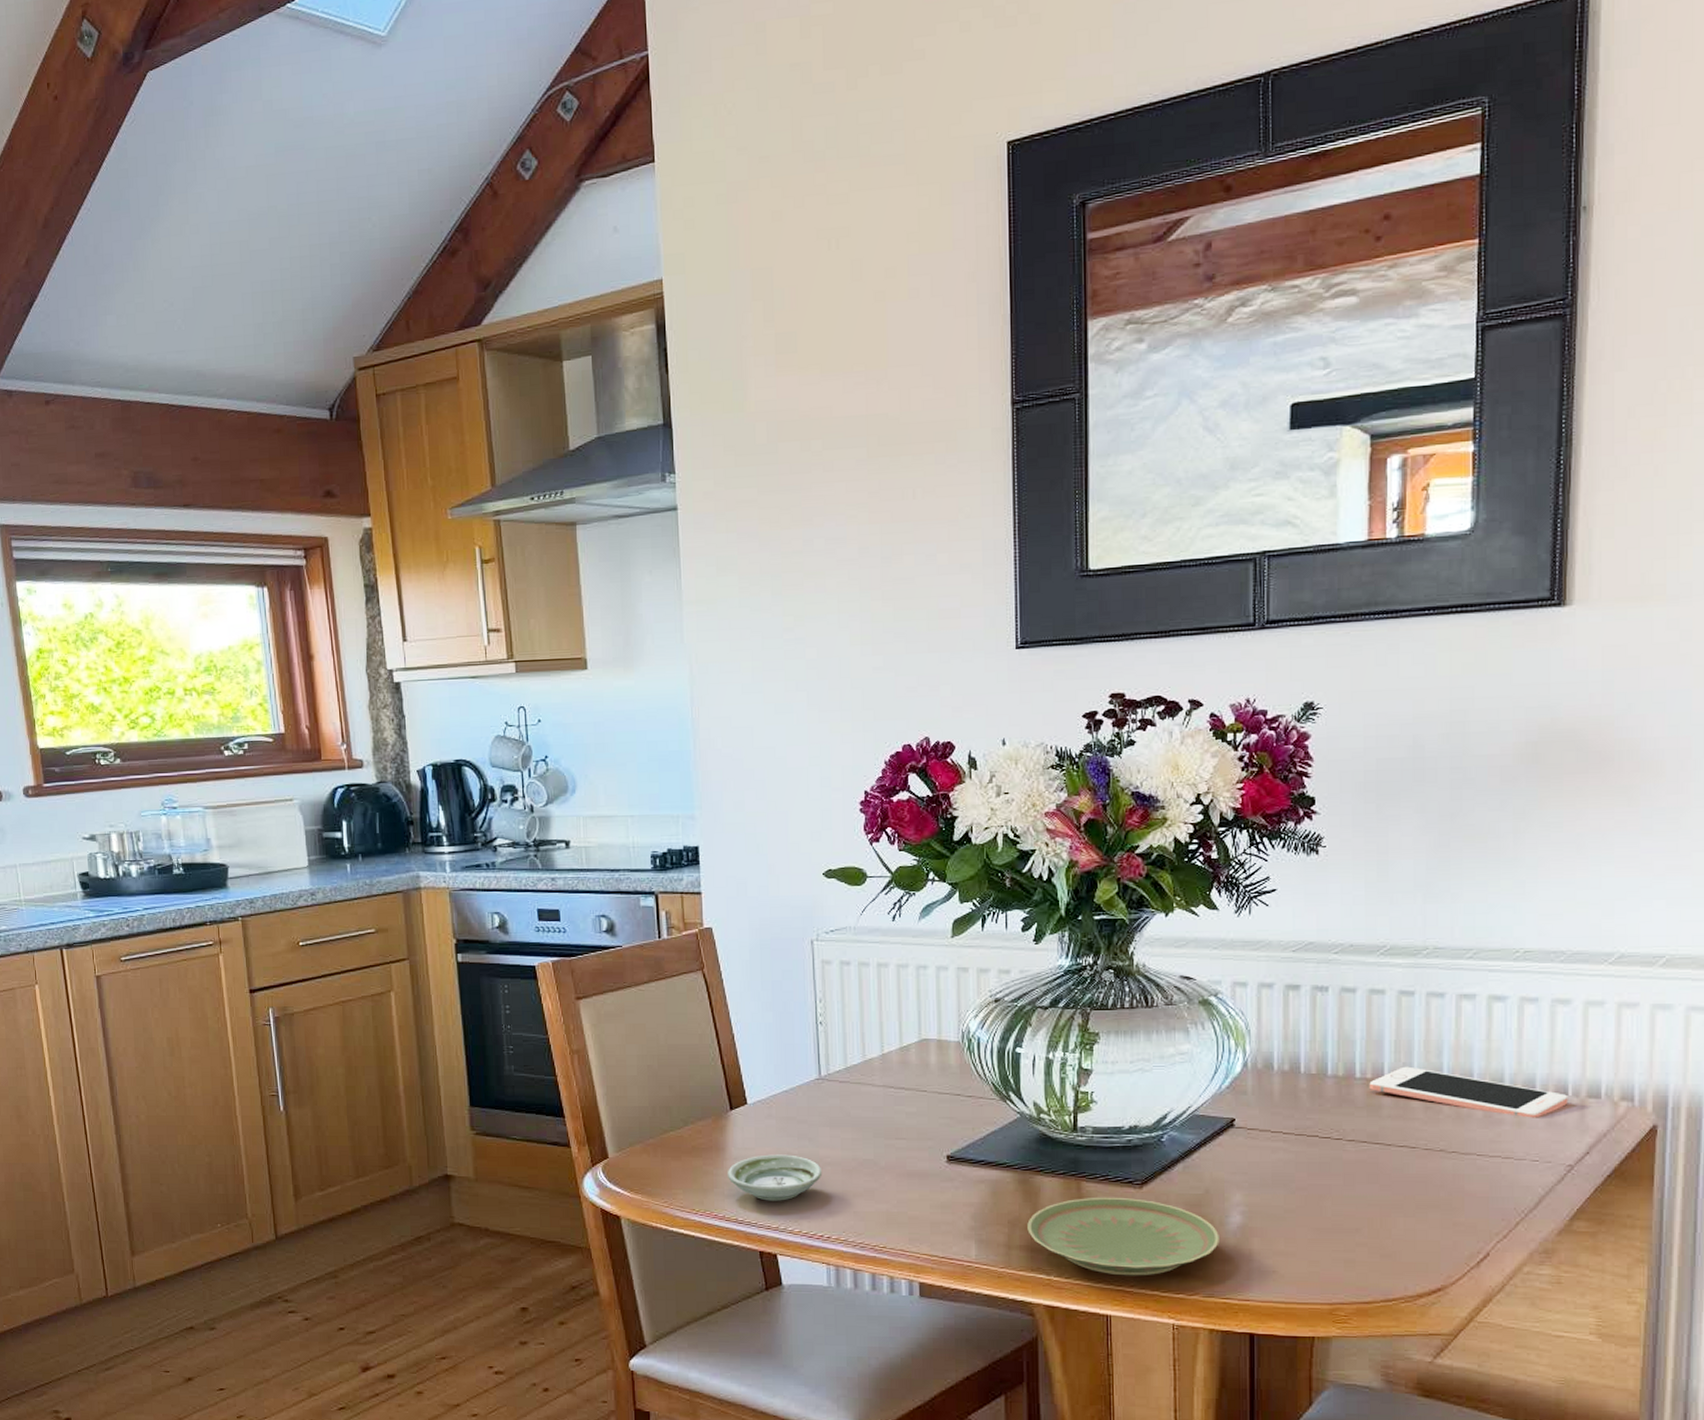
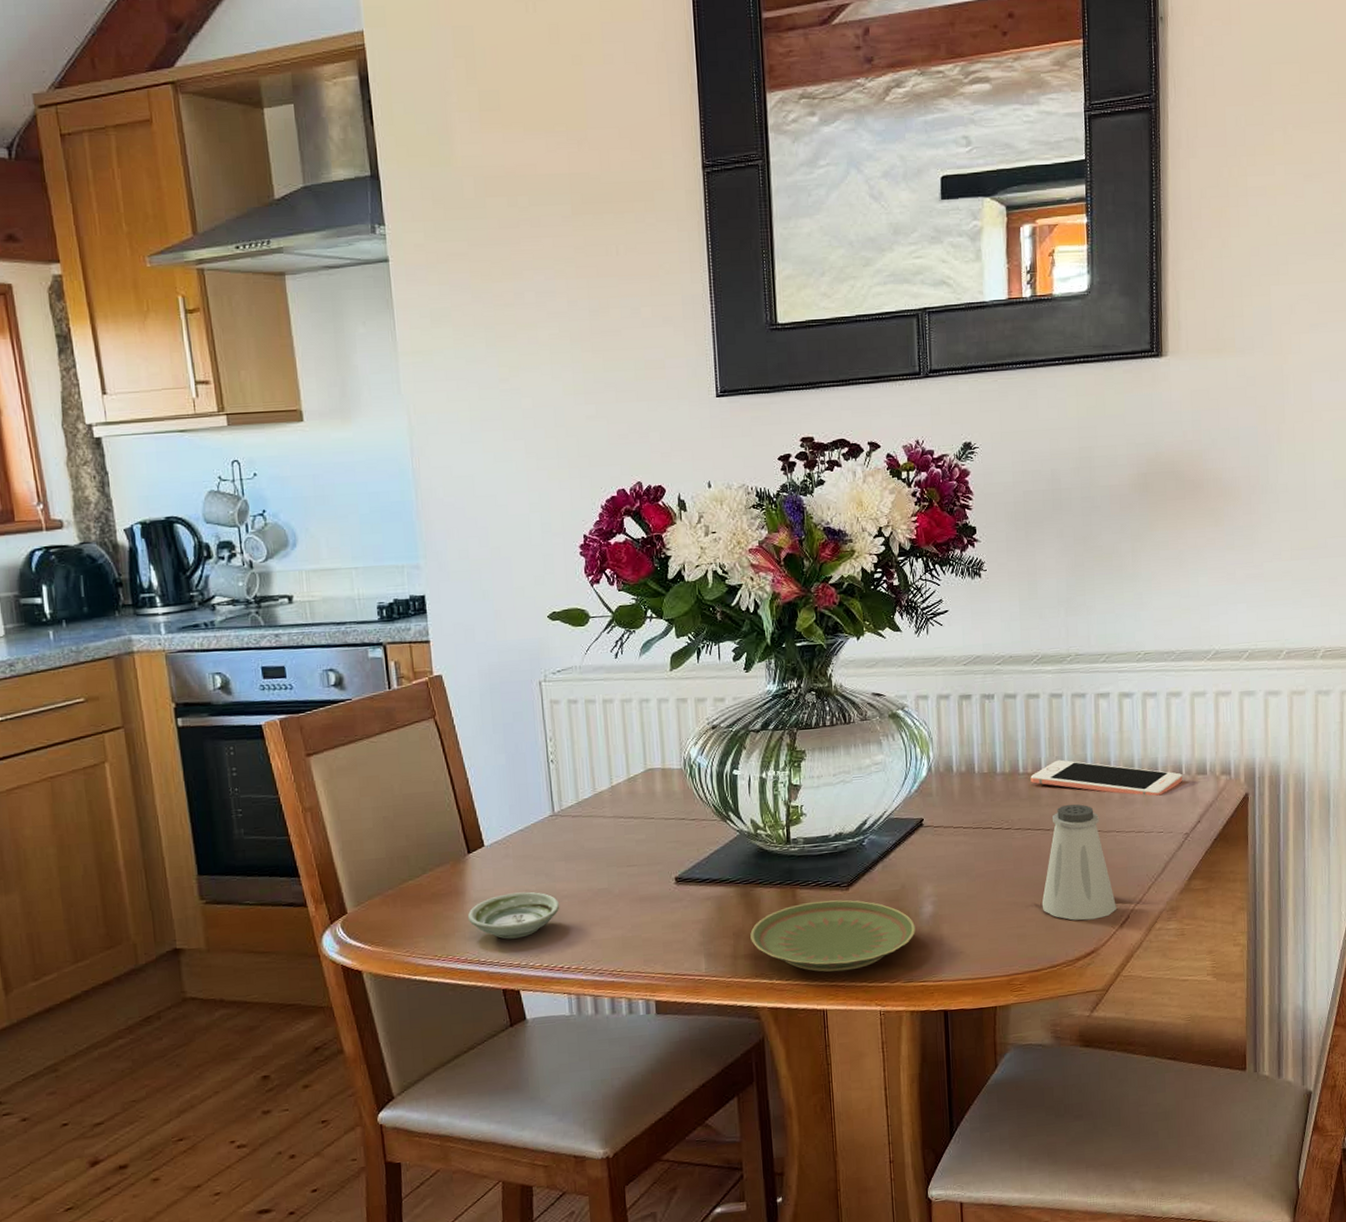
saltshaker: none [1376,1118,1473,1253] -> present [1041,804,1116,921]

